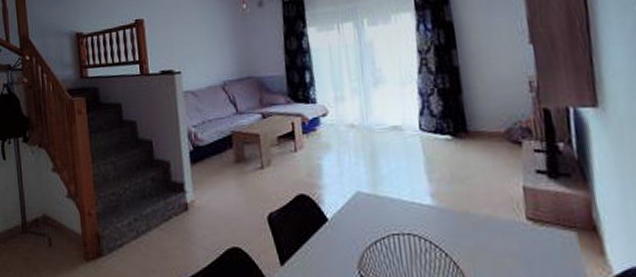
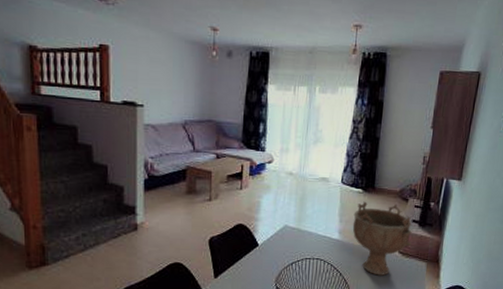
decorative bowl: none [446,149,540,255] -> present [352,201,412,276]

